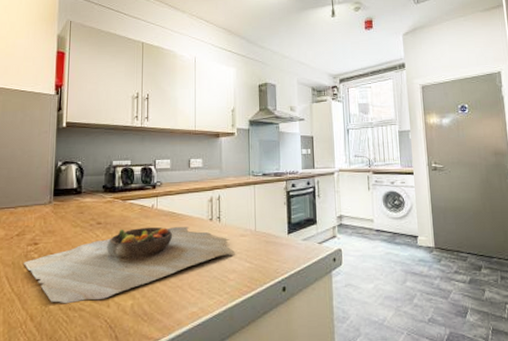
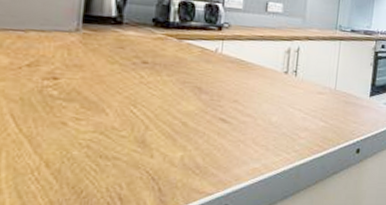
cutting board: present [24,227,235,304] -> none [37,72,310,151]

